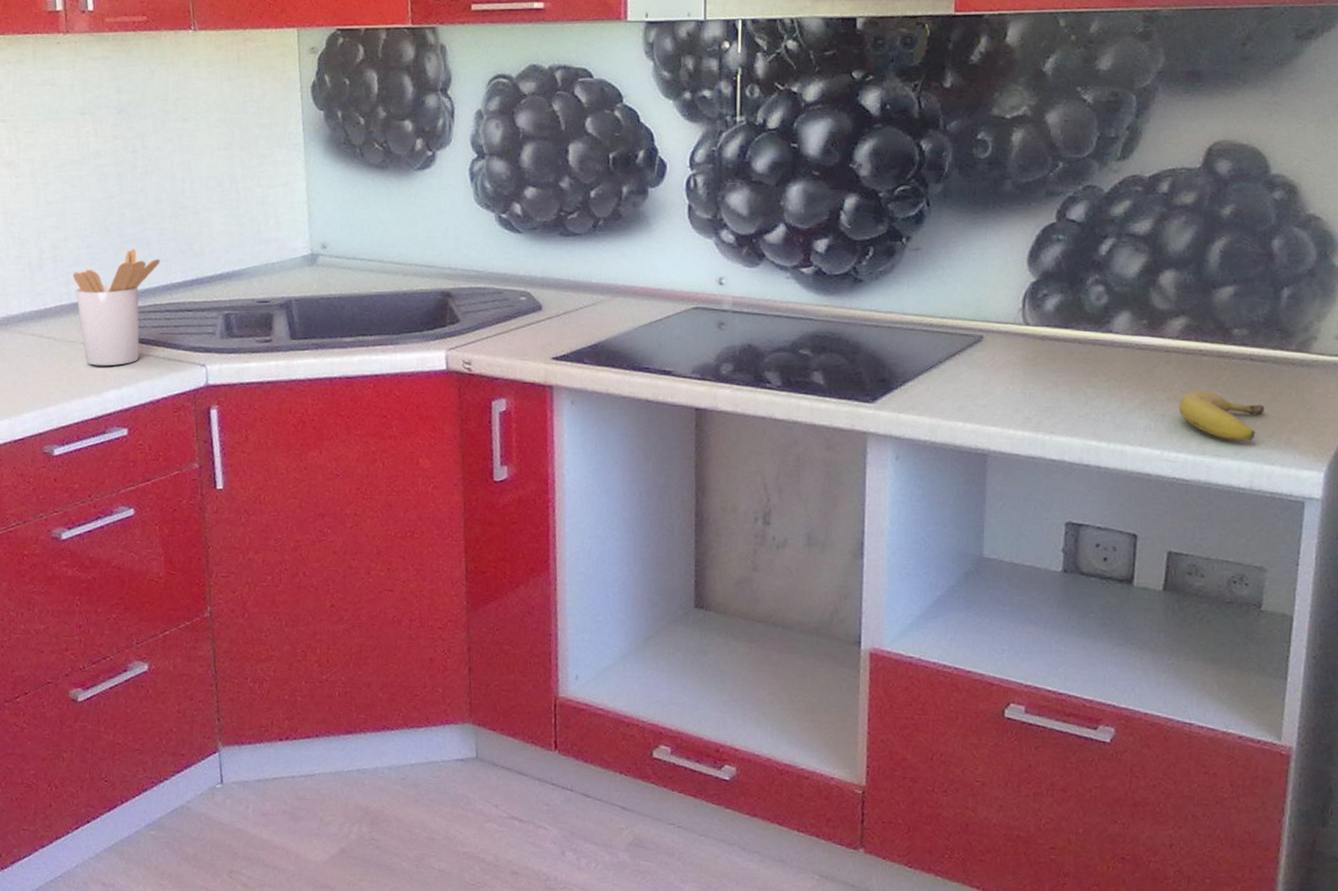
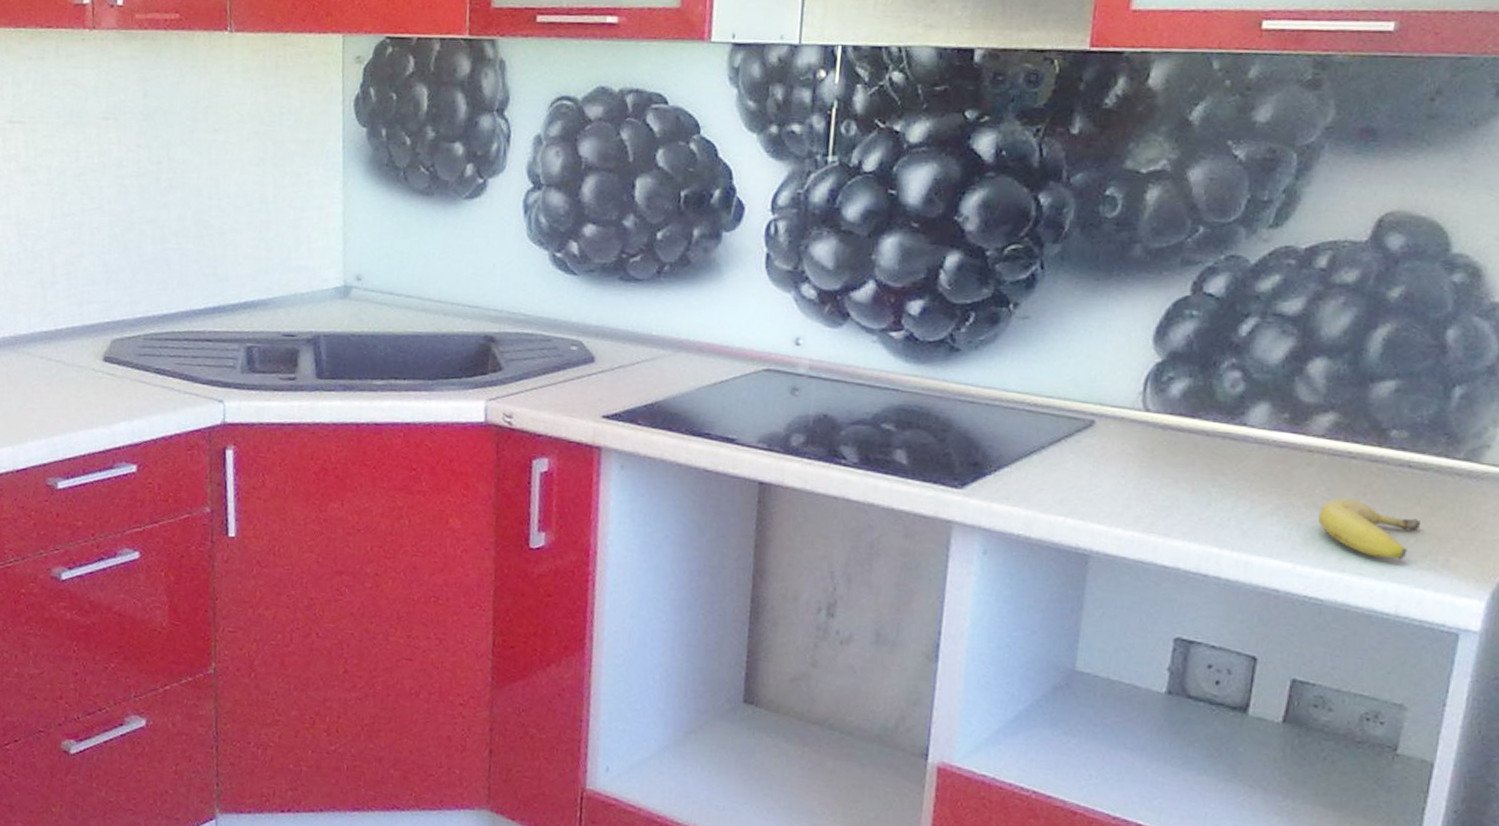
utensil holder: present [72,248,161,366] -> none [86,269,182,396]

